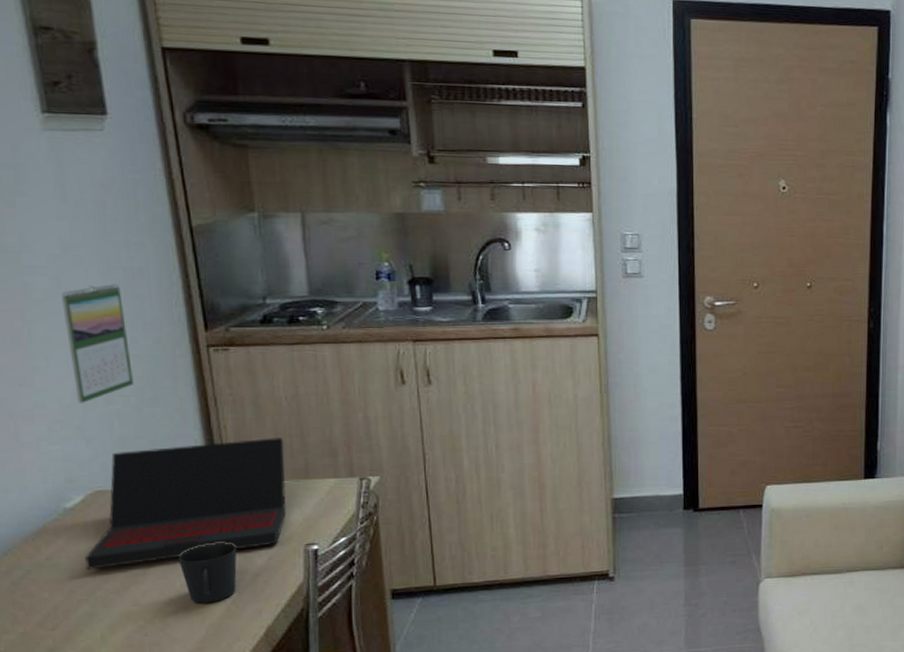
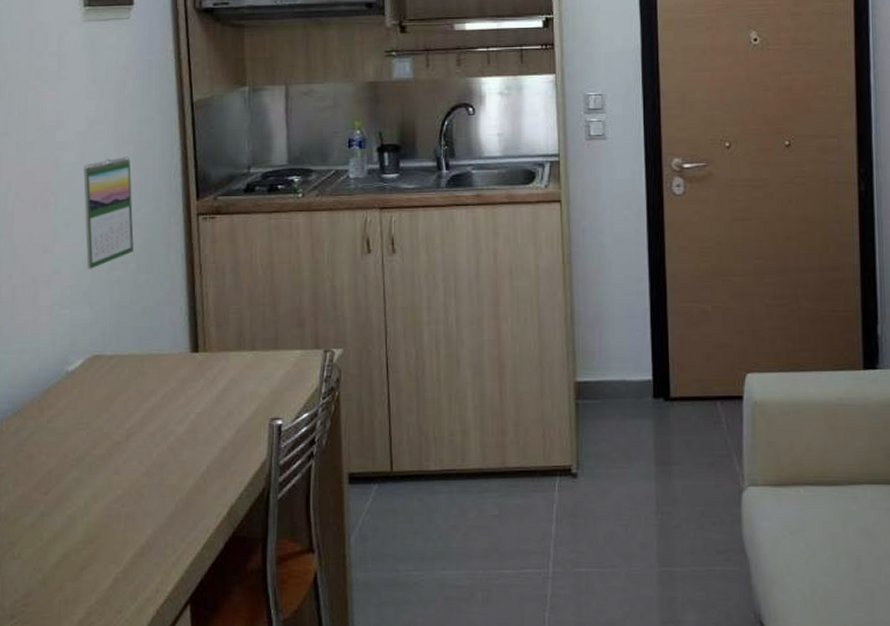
laptop: present [85,438,287,570] -> none [79,306,258,435]
cup: present [178,543,237,604] -> none [157,413,209,476]

